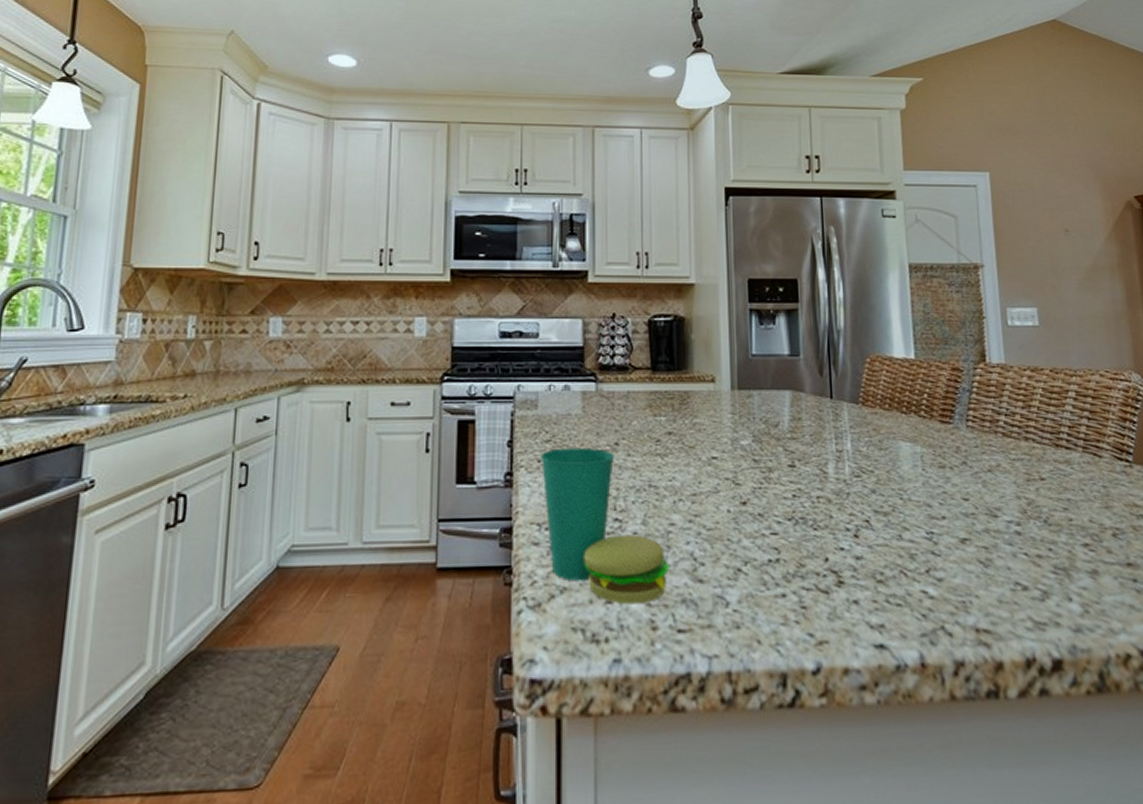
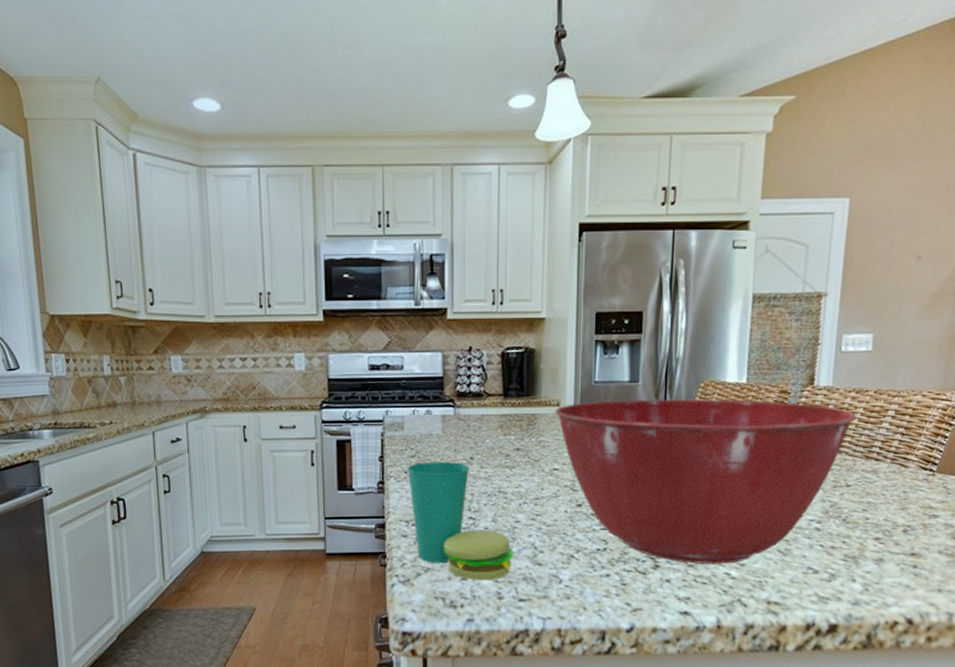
mixing bowl: none [710,375,1036,580] -> present [555,399,856,564]

